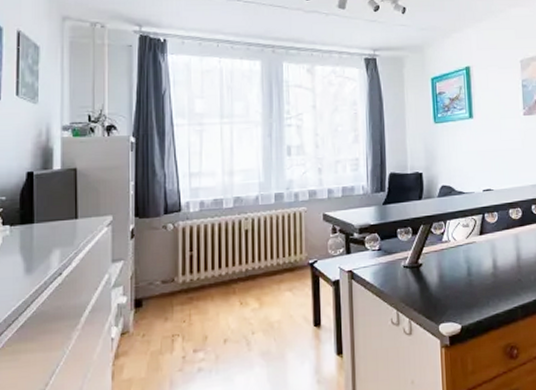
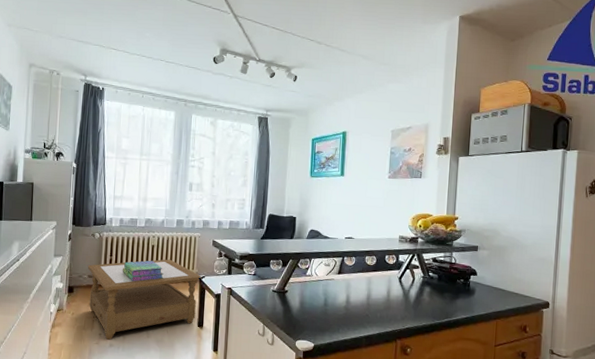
coffee table: none [160,245,314,363] -> present [87,259,202,340]
stack of books: none [207,249,264,280] -> present [122,260,164,282]

